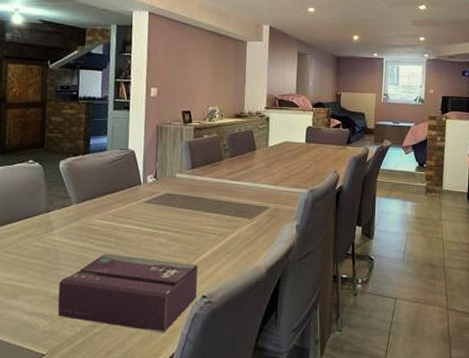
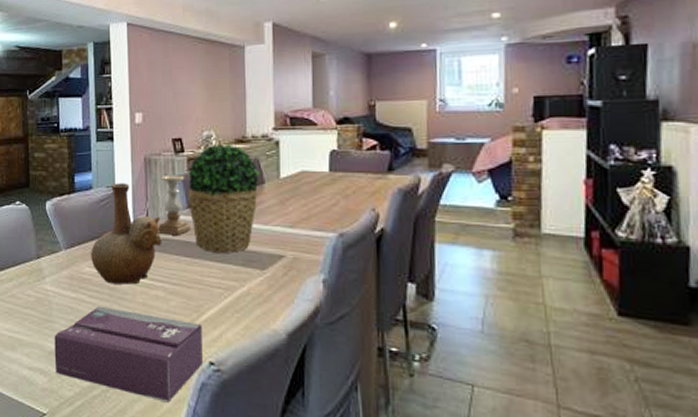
vase: none [101,146,168,234] -> present [91,183,162,285]
candle holder: none [164,140,194,191] -> present [158,174,192,235]
potted plant: none [192,117,252,206] -> present [188,143,259,254]

